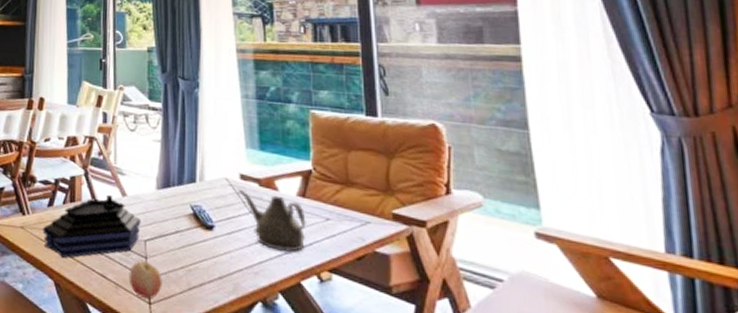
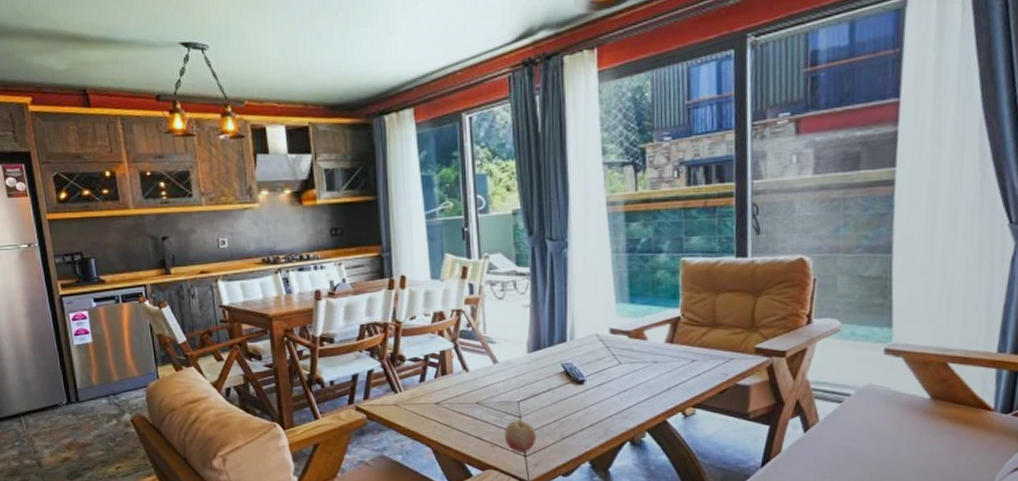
tray: present [42,194,141,259] -> none [416,363,514,428]
teapot: present [239,189,306,253] -> none [609,342,673,396]

